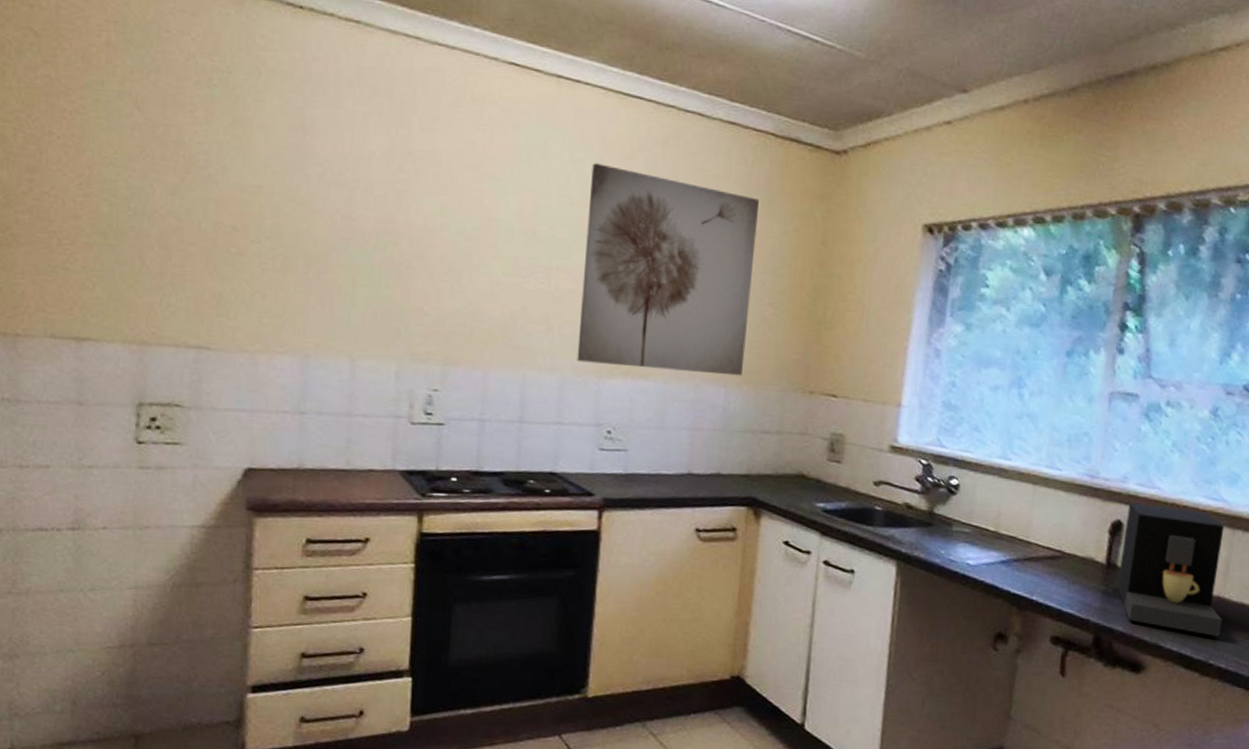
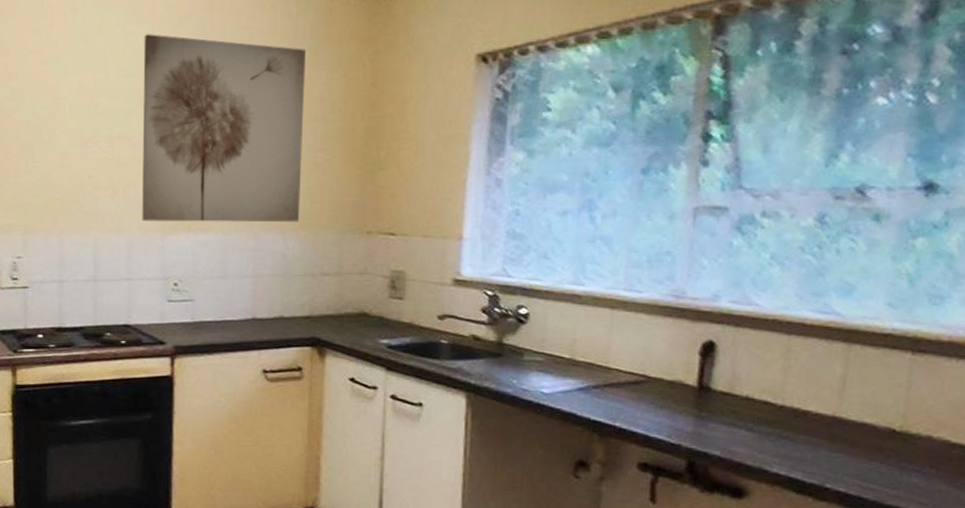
coffee maker: present [1116,502,1225,637] -> none [711,321,840,459]

